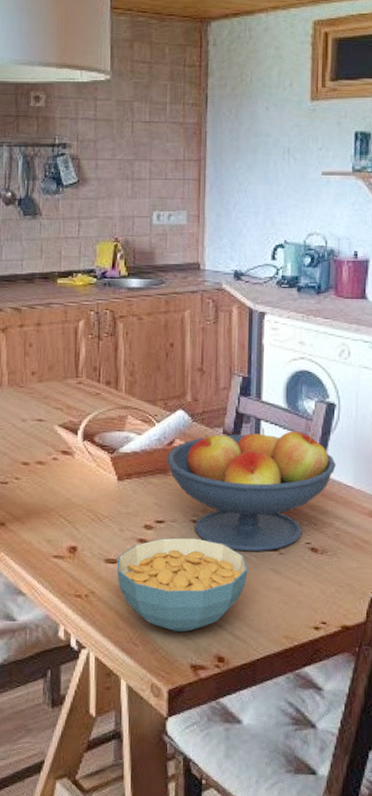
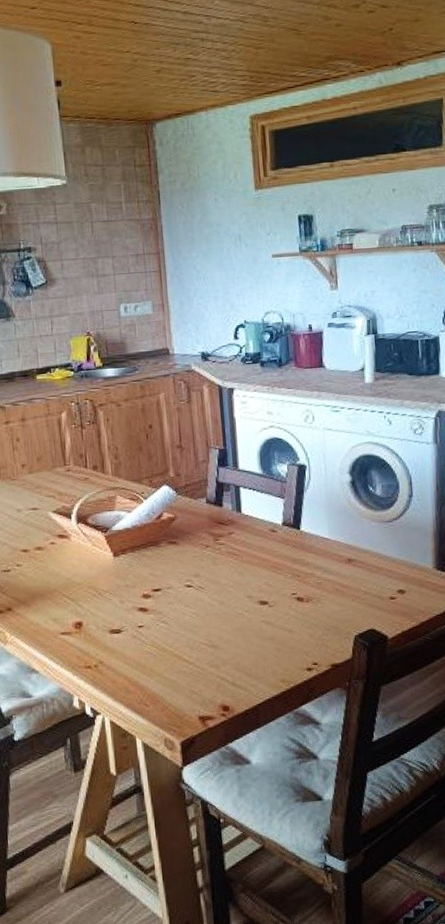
cereal bowl: present [116,537,248,632] -> none [121,601,242,688]
fruit bowl: present [167,428,336,552] -> none [157,493,312,608]

